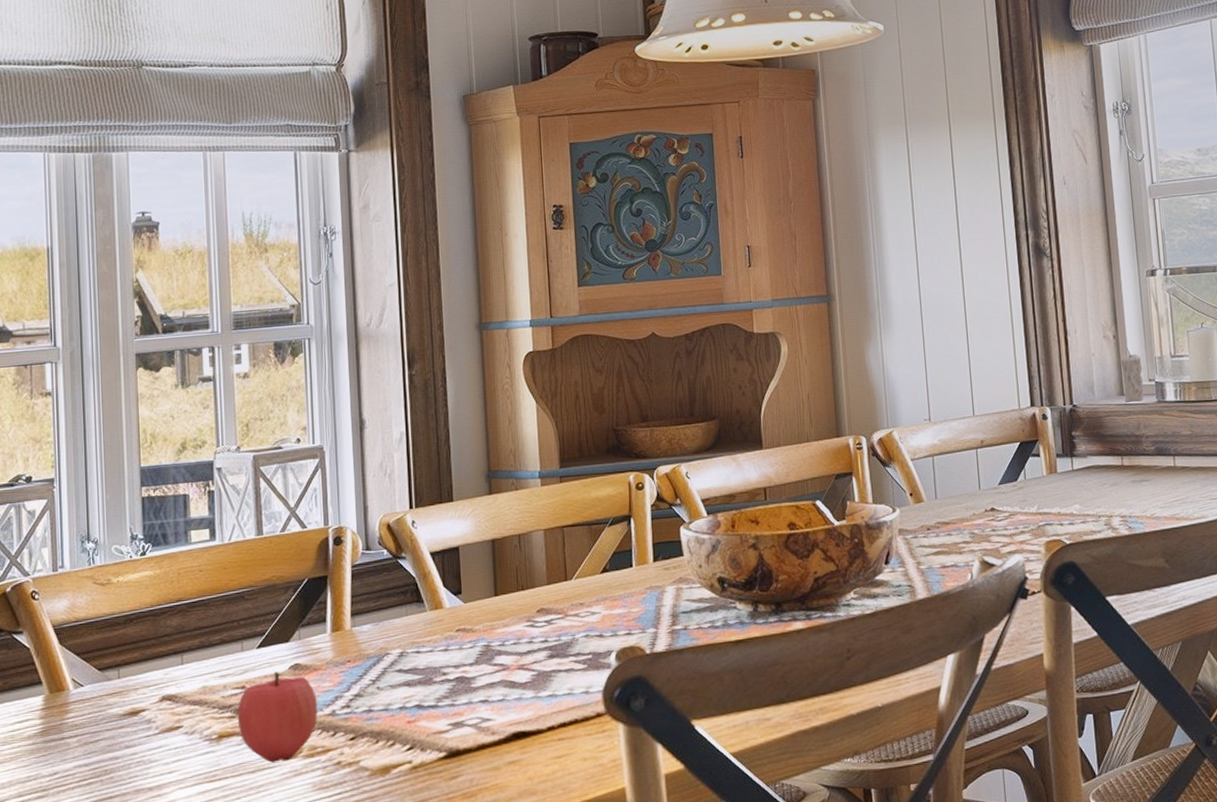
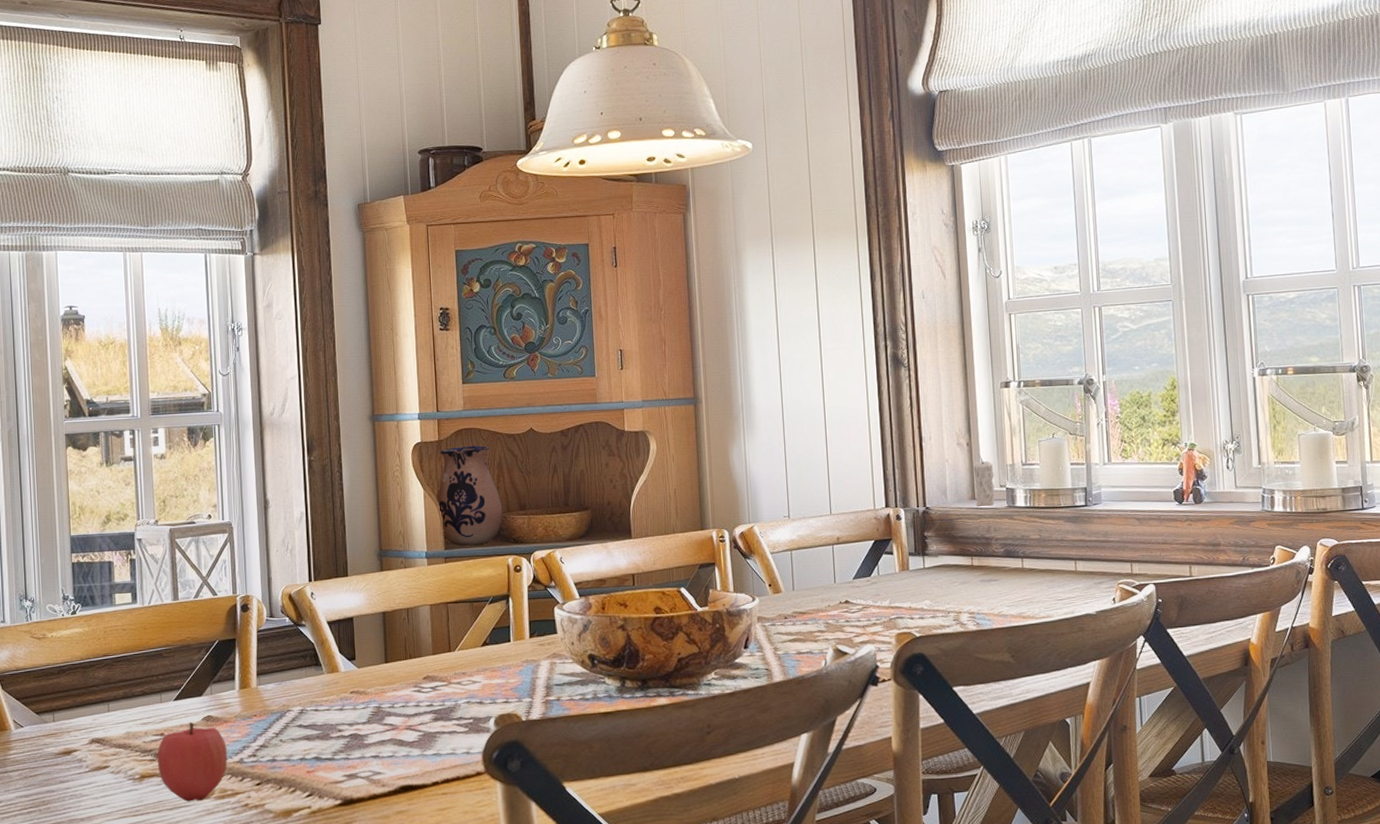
ceramic pitcher: none [550,352,624,463] -> present [436,445,503,546]

